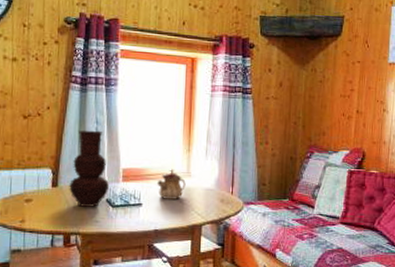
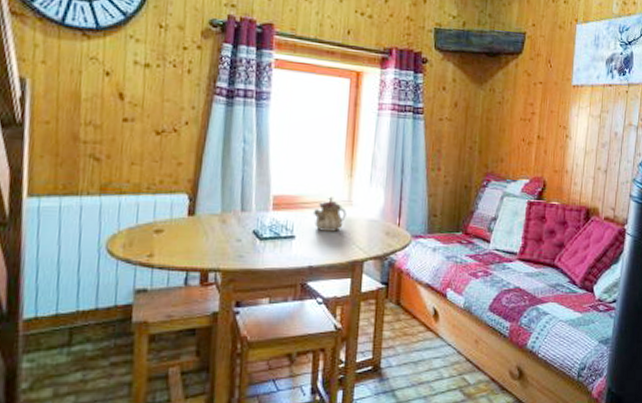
vase: present [69,130,109,207] -> none [208,149,257,240]

